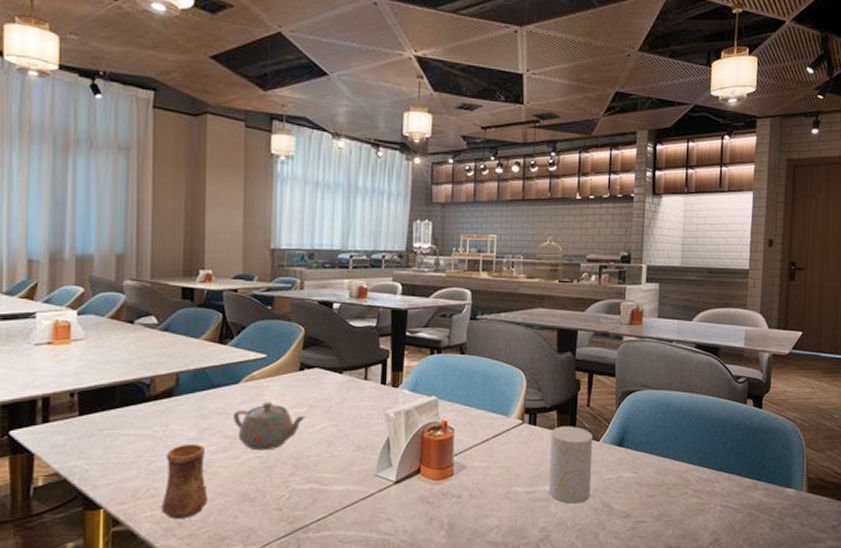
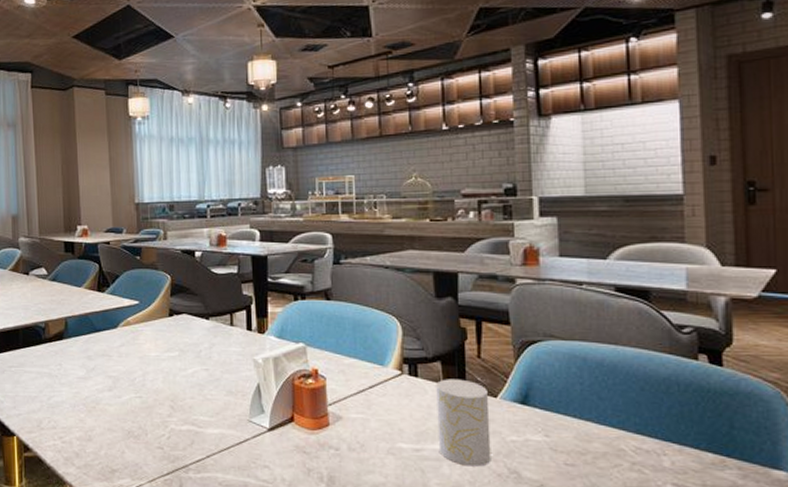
cup: present [160,444,208,519] -> none [60,382,99,450]
teapot: present [233,402,306,451] -> none [114,346,179,391]

